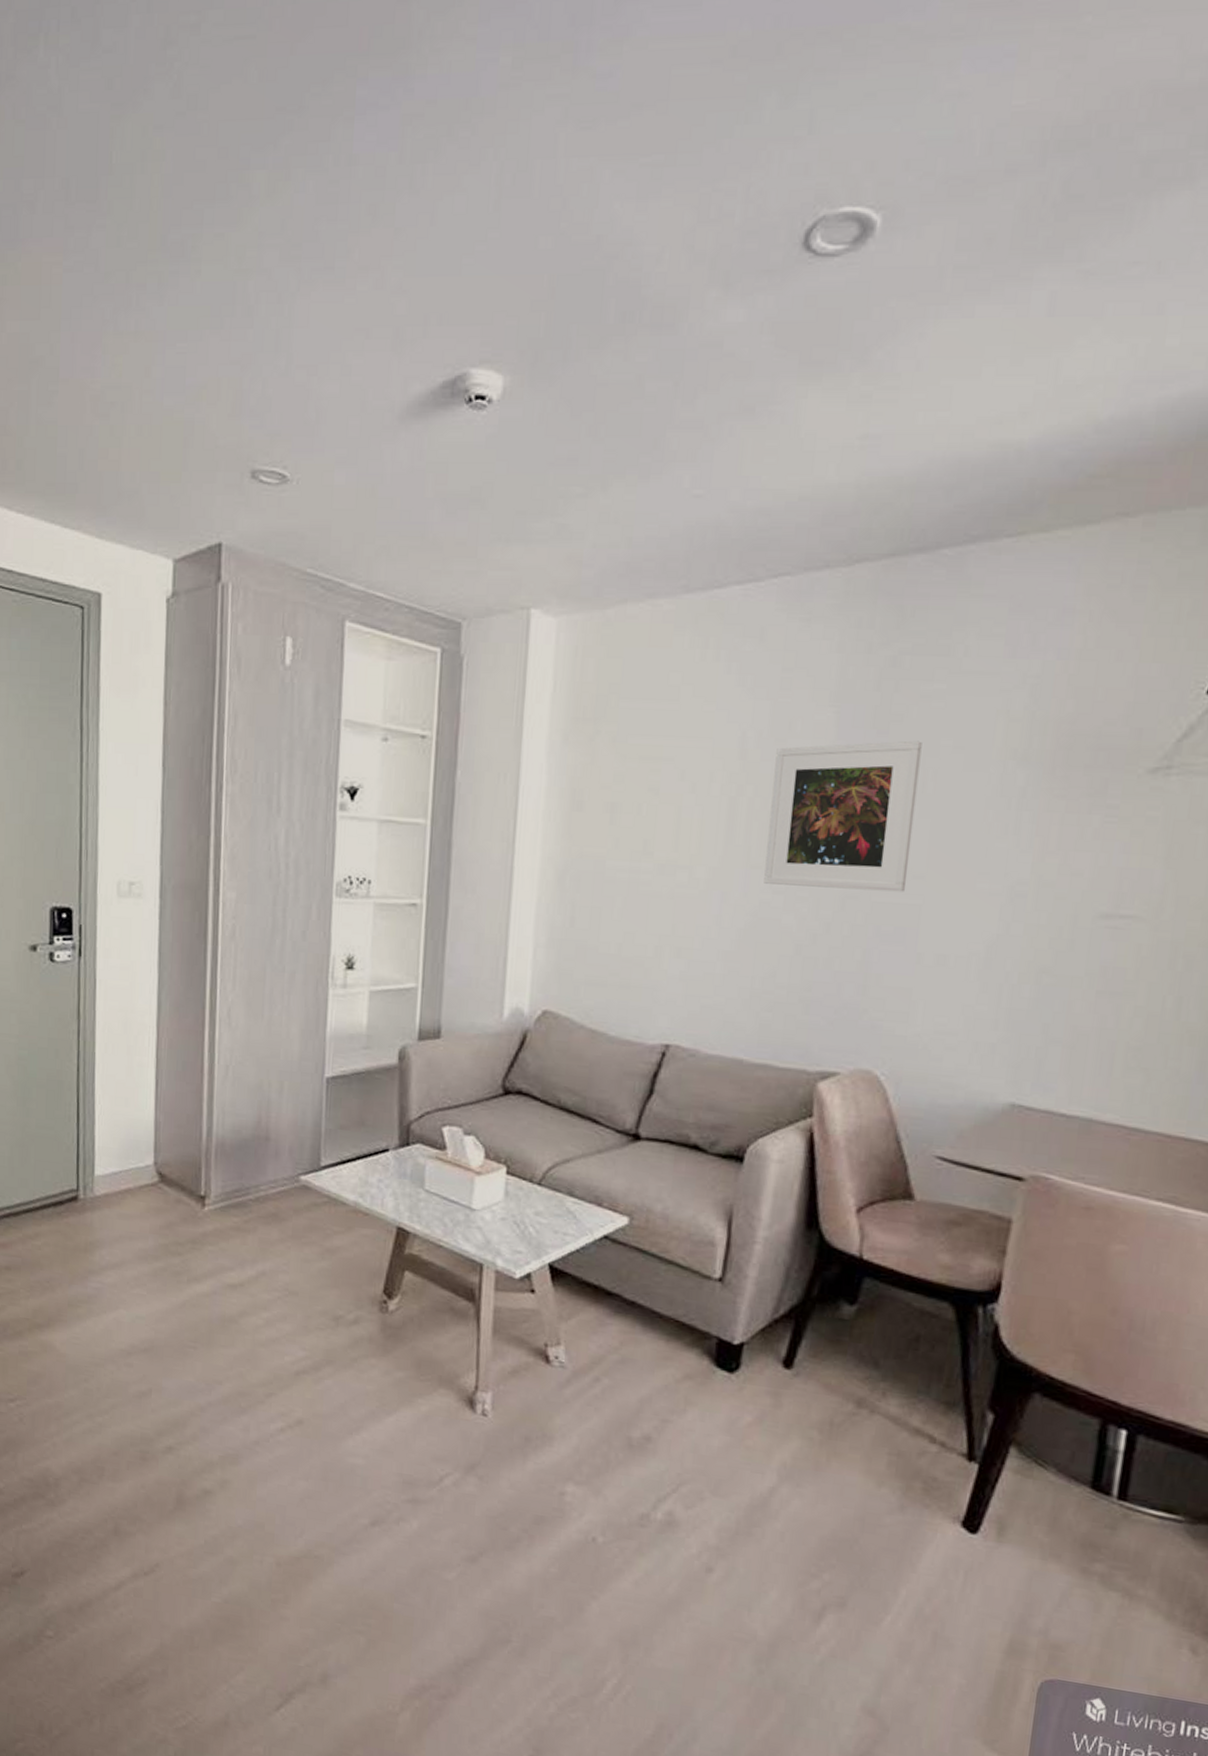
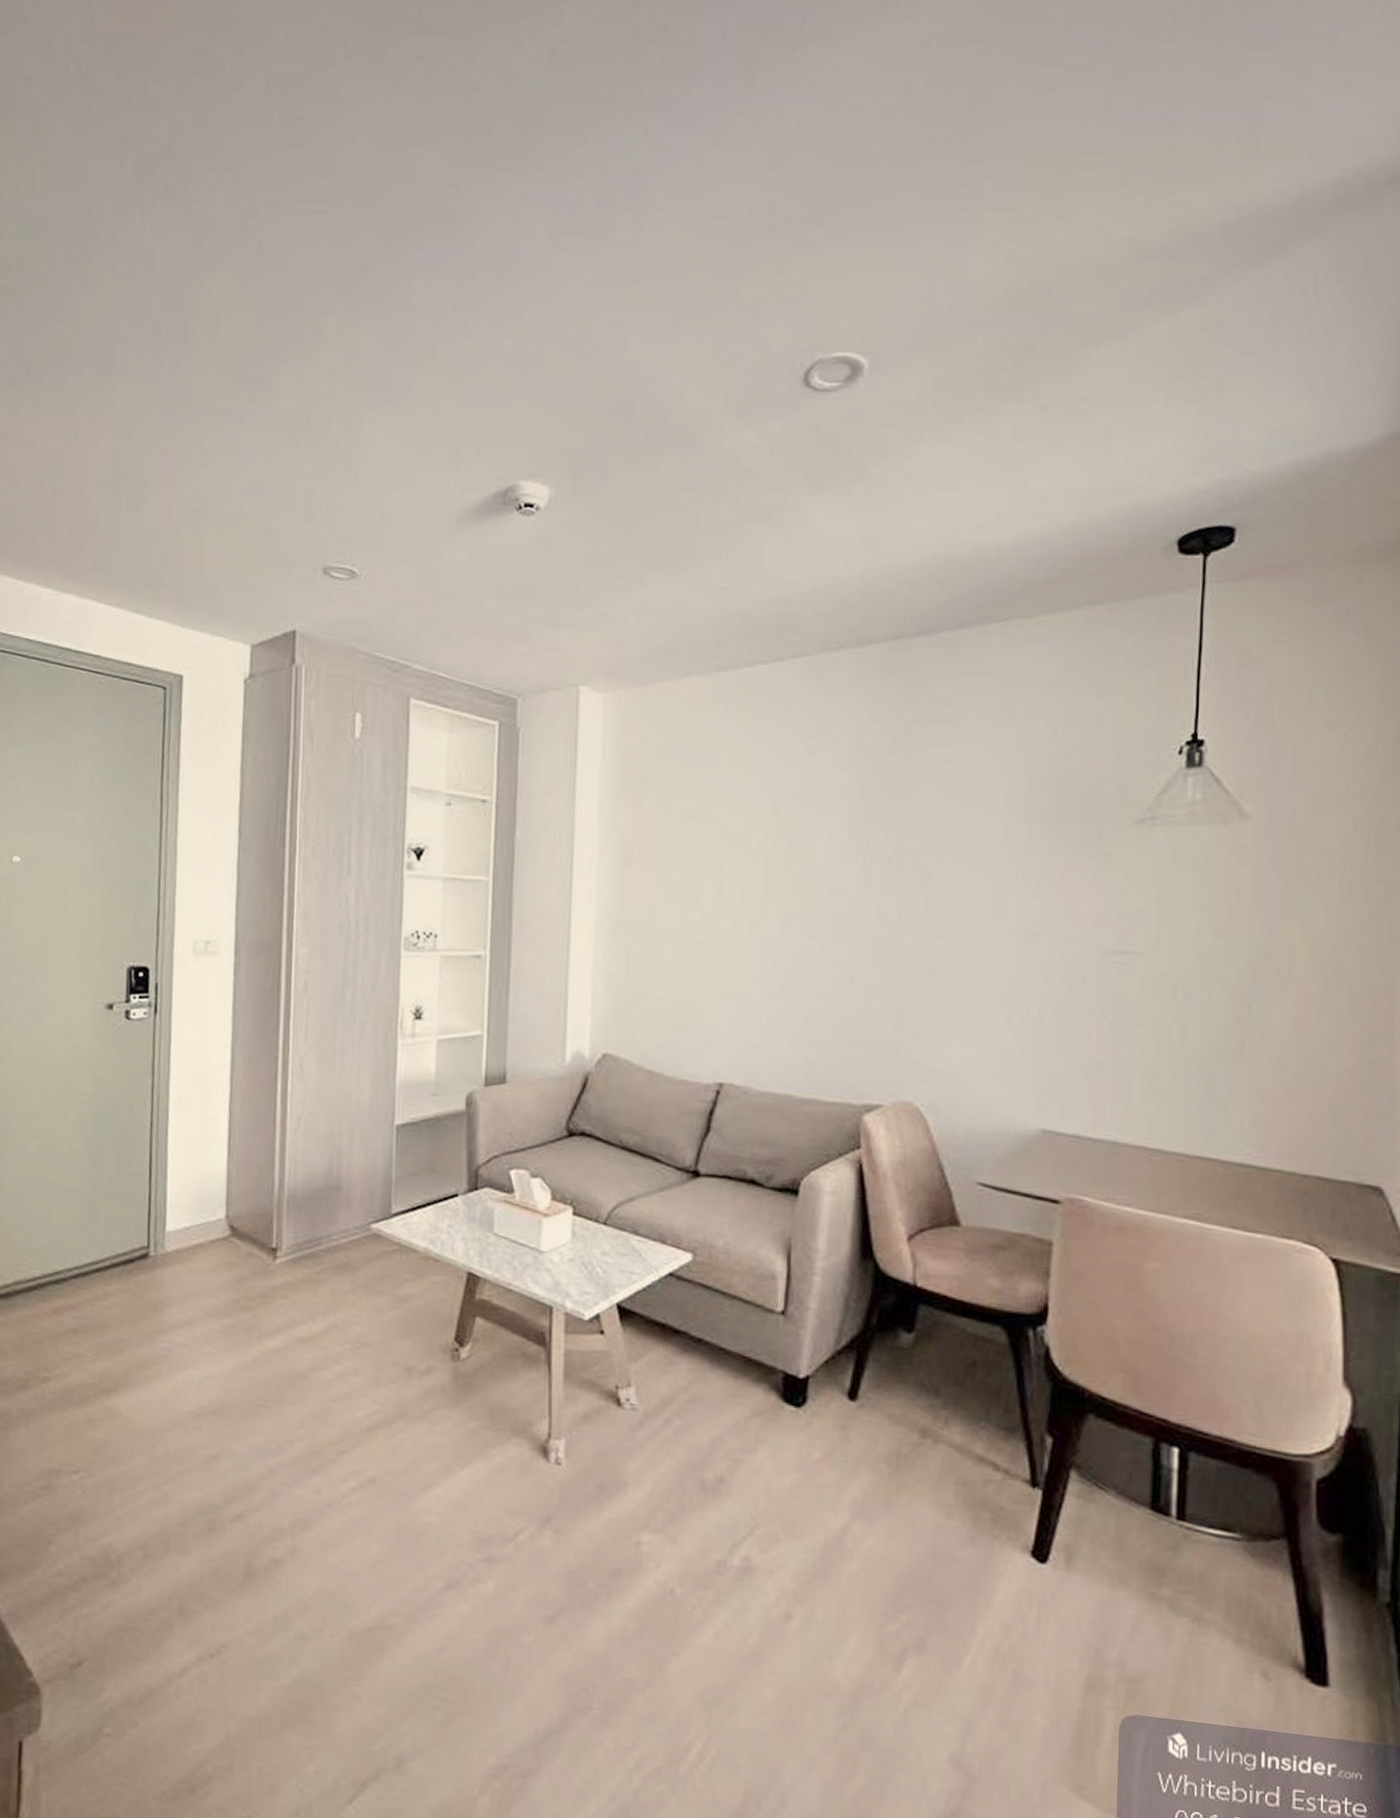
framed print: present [764,740,922,892] -> none [802,798,936,935]

